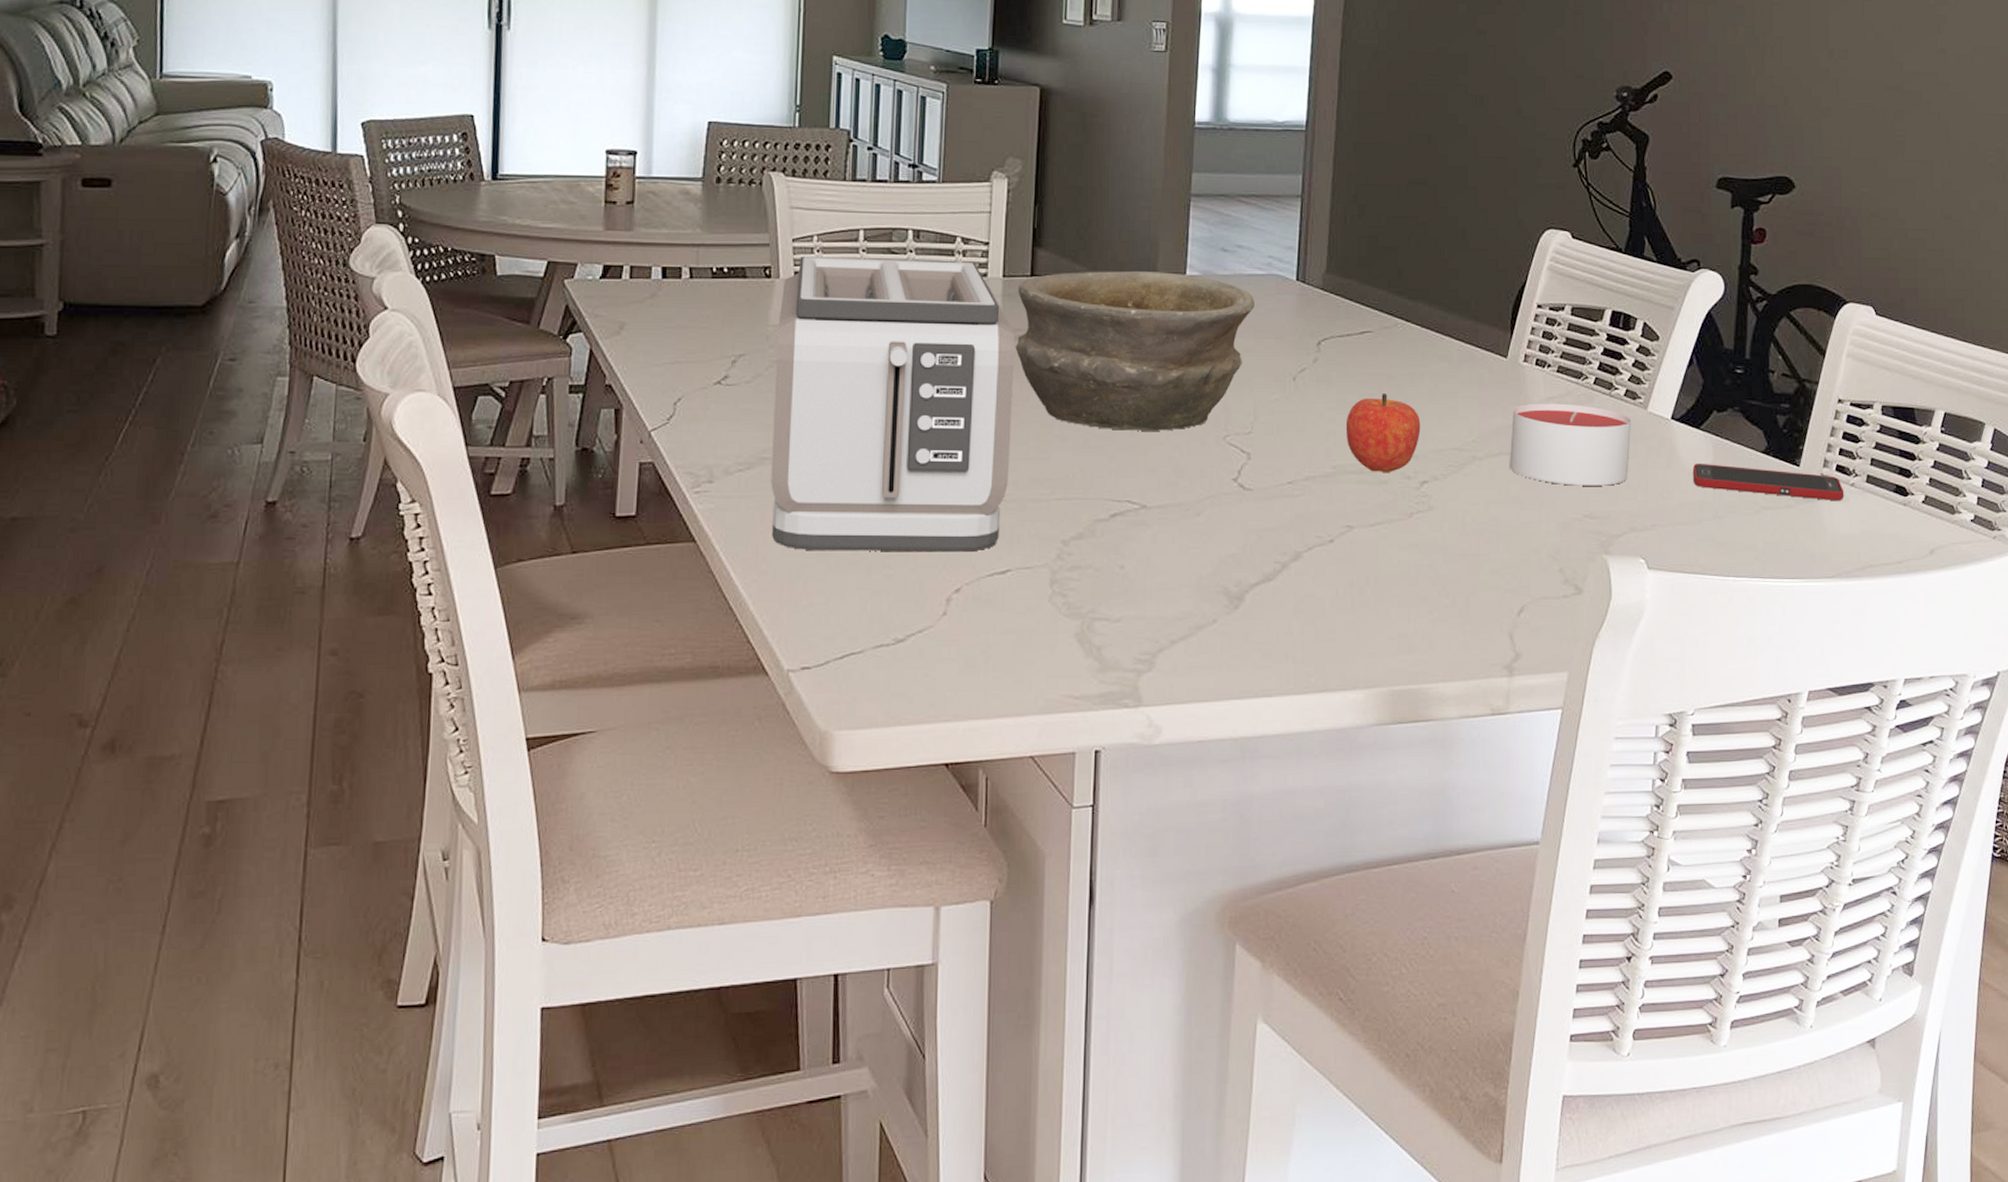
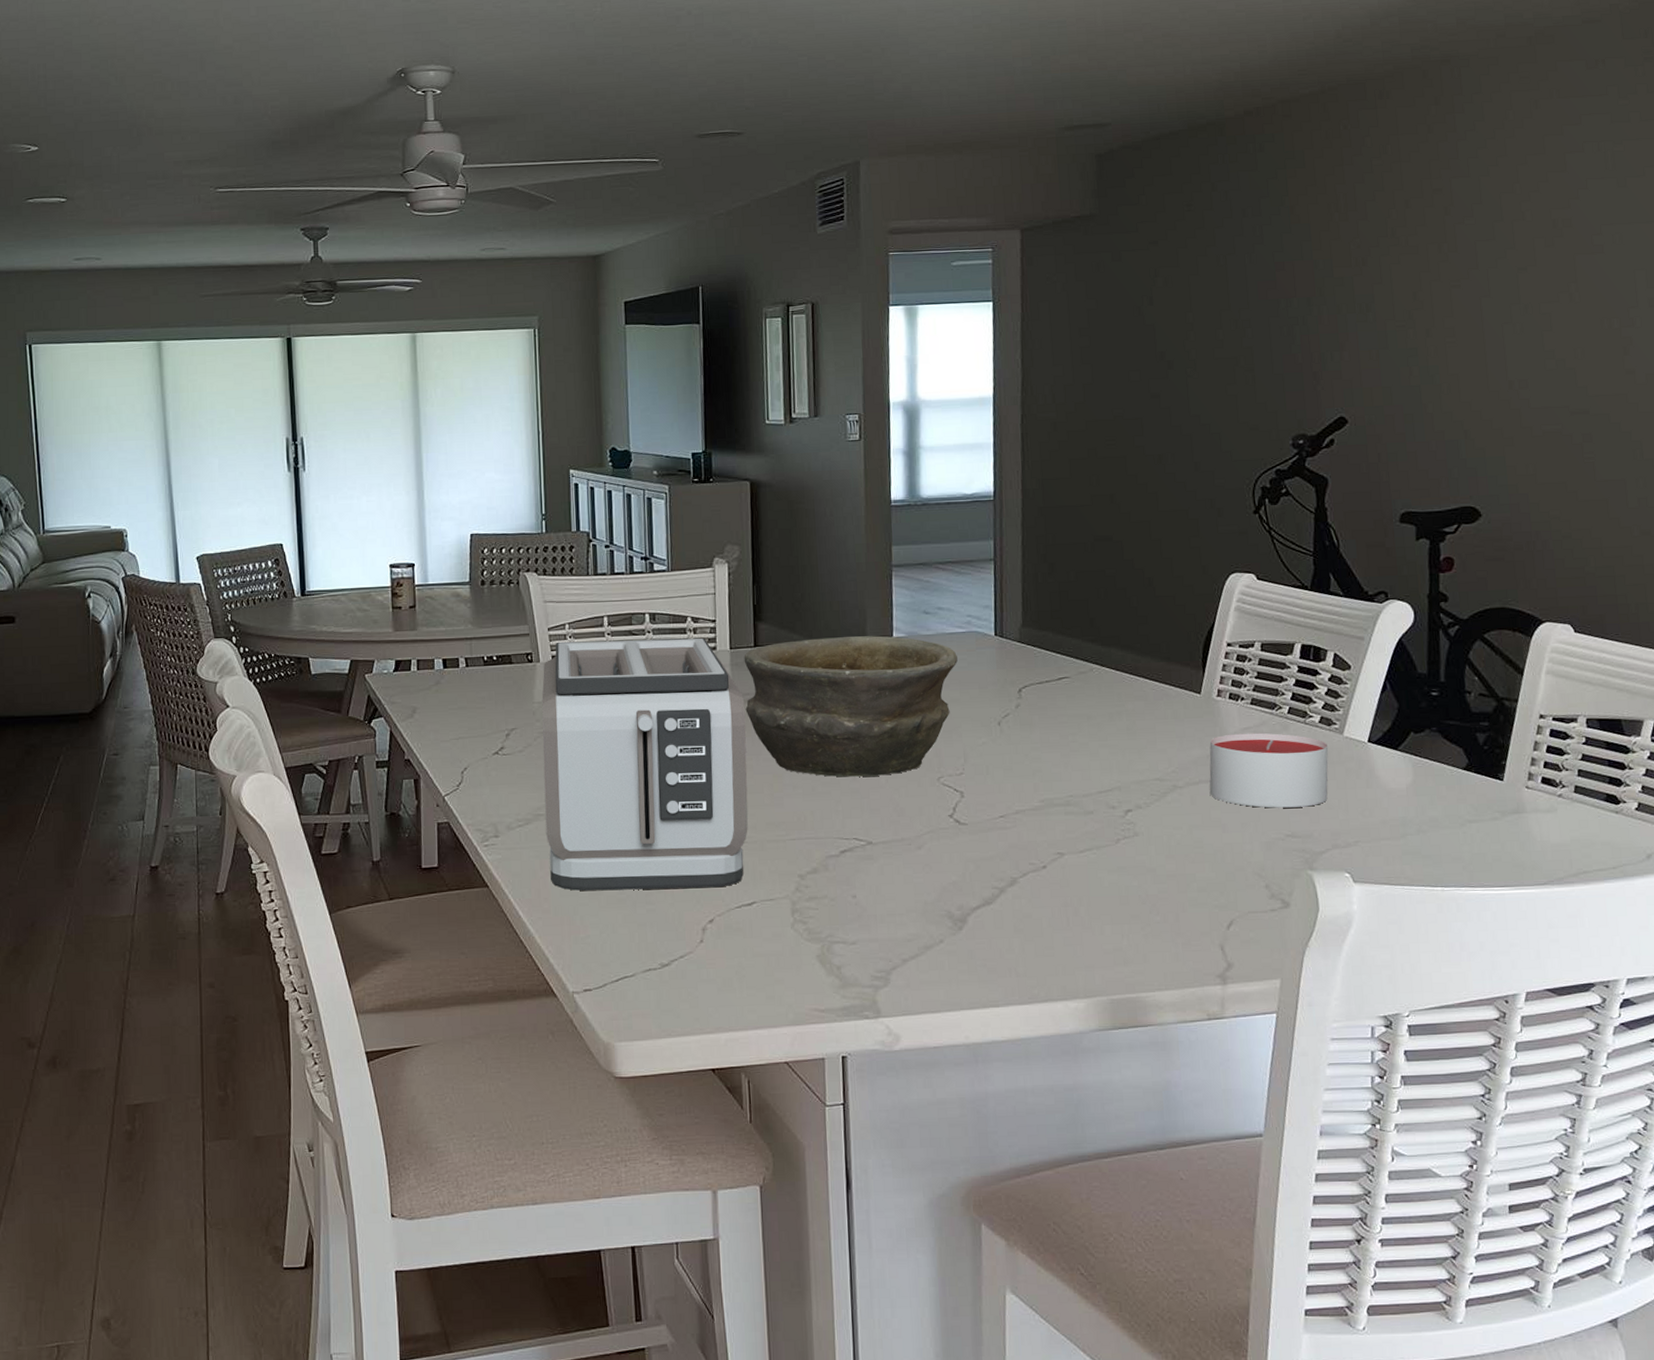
fruit: present [1345,394,1421,473] -> none [1050,732,1122,805]
cell phone: present [1692,463,1844,502] -> none [1392,781,1552,812]

